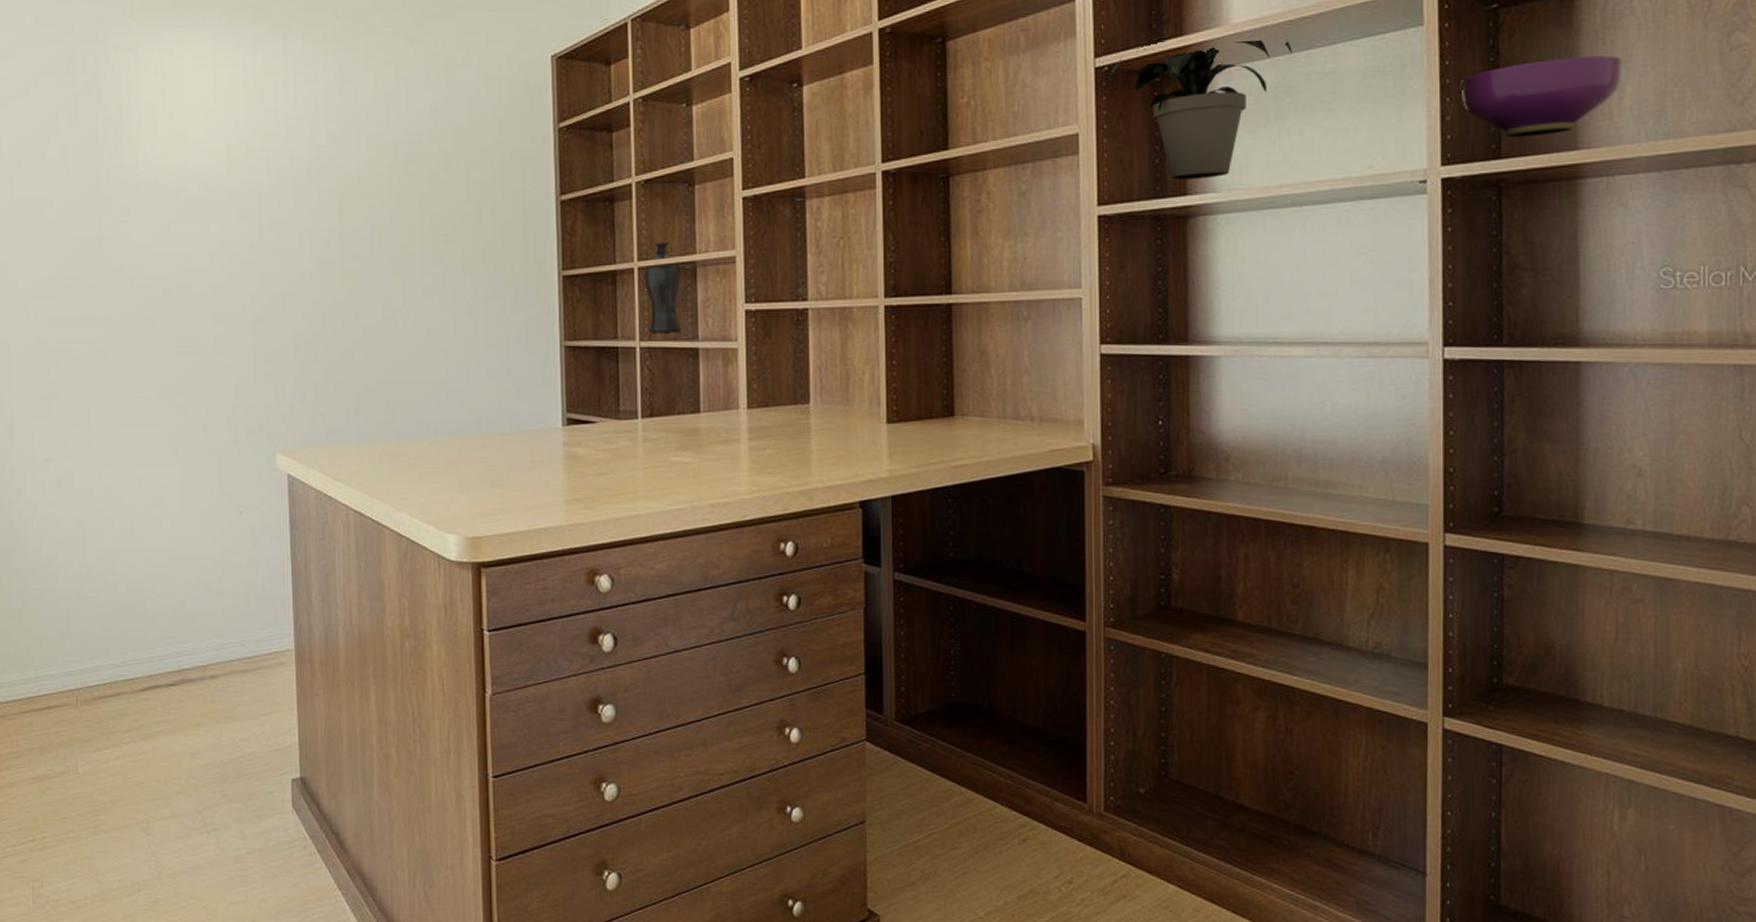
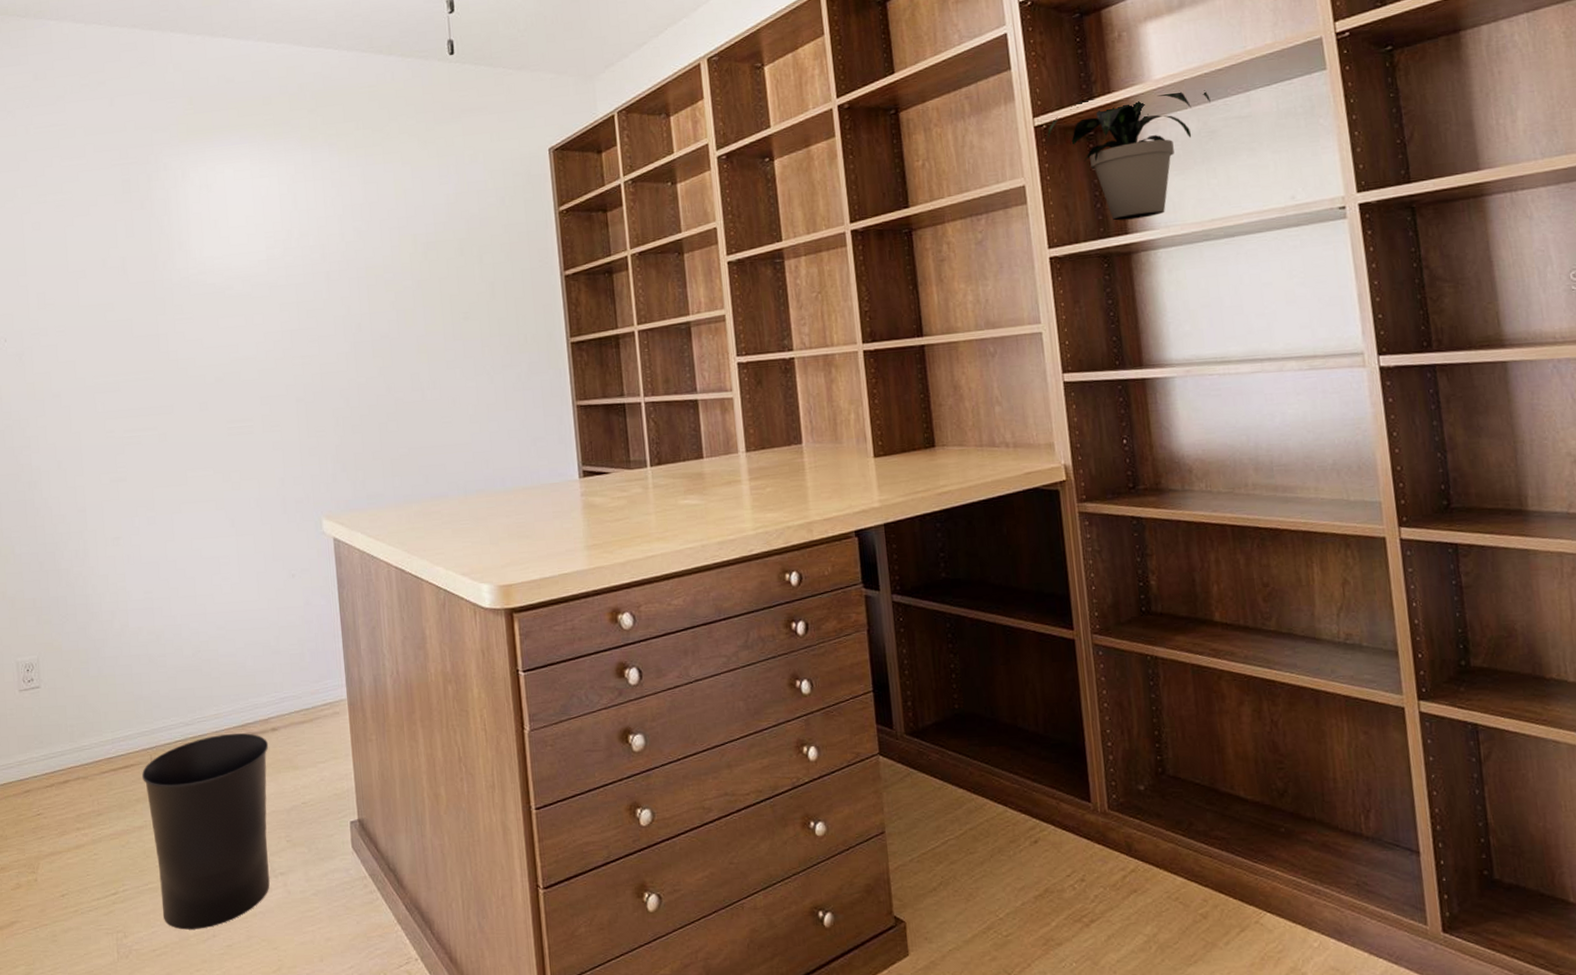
waste bin: none [66,678,207,883] -> present [142,733,270,930]
vase: present [643,242,681,334] -> none [643,306,681,390]
bowl: present [1462,55,1622,138] -> none [1367,84,1512,164]

